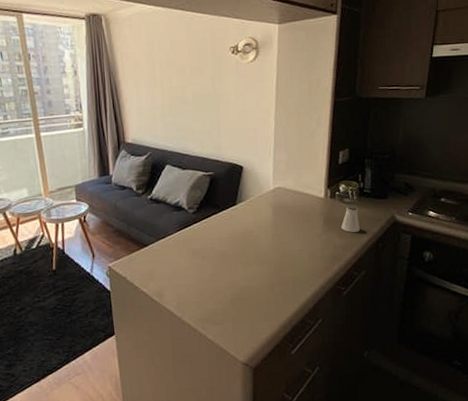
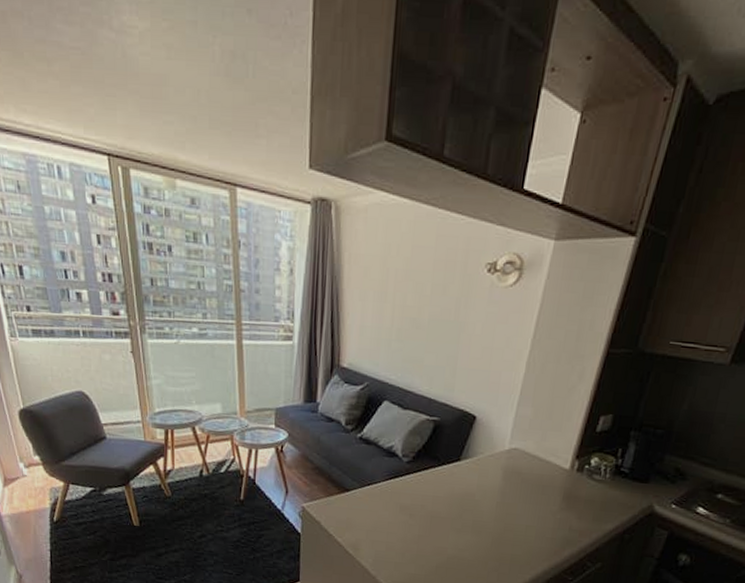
saltshaker: present [341,205,360,233] -> none [583,483,609,517]

